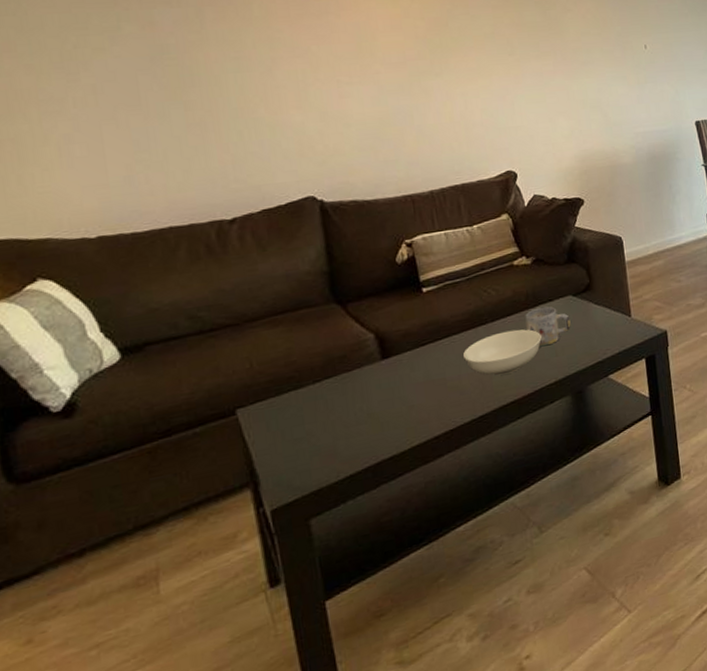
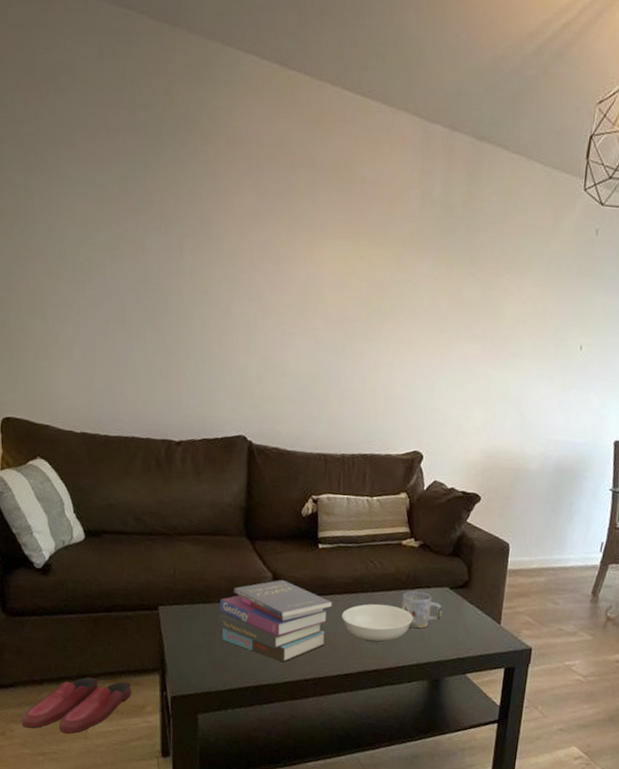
slippers: none [56,512,216,621] -> present [22,677,131,734]
books: none [315,336,451,427] -> present [218,579,332,662]

